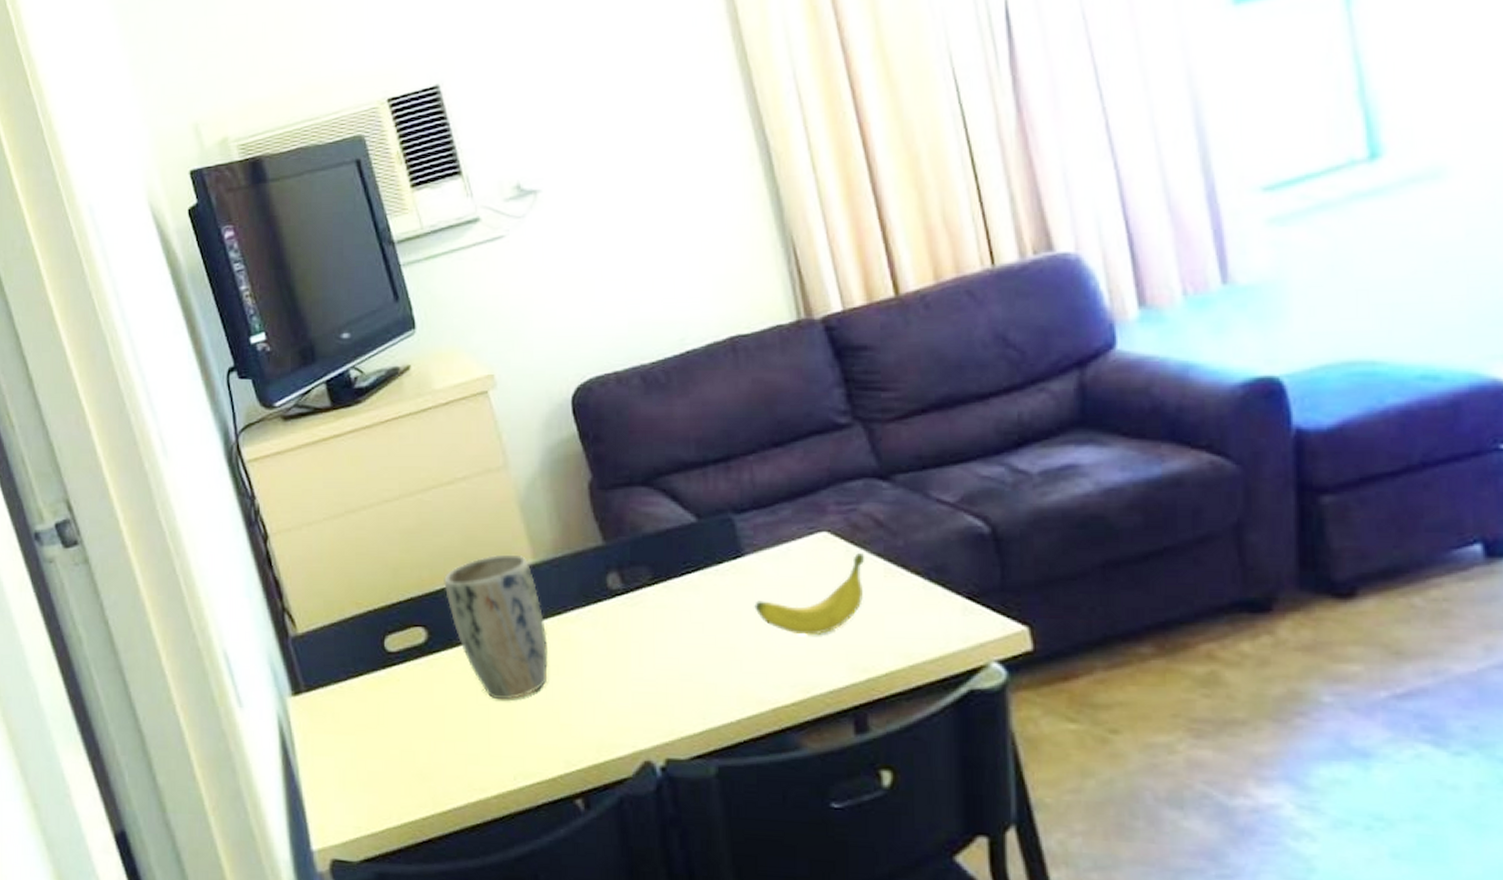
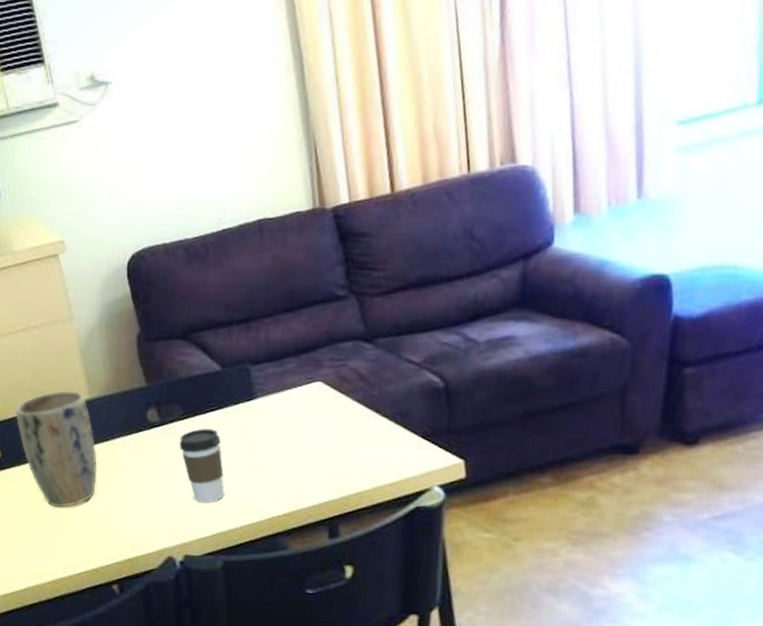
coffee cup: none [650,594,713,690] -> present [179,427,225,503]
banana: present [754,553,864,636] -> none [261,400,348,463]

